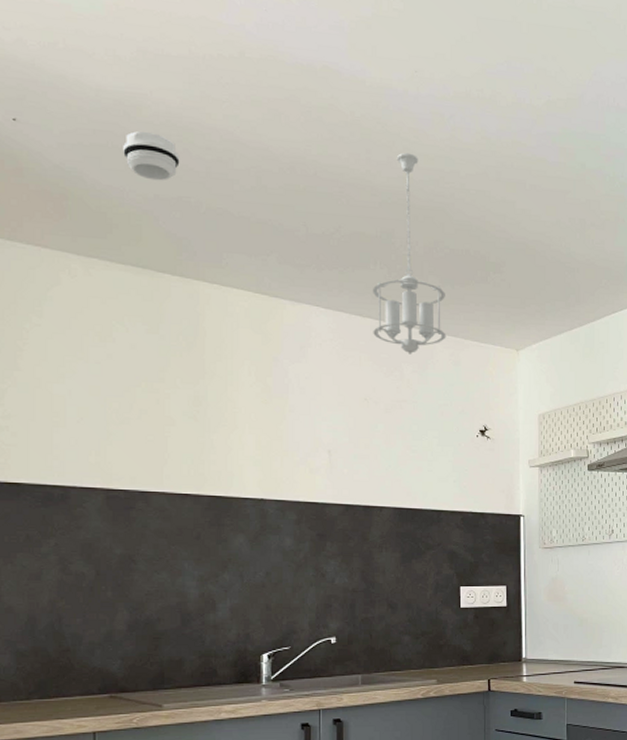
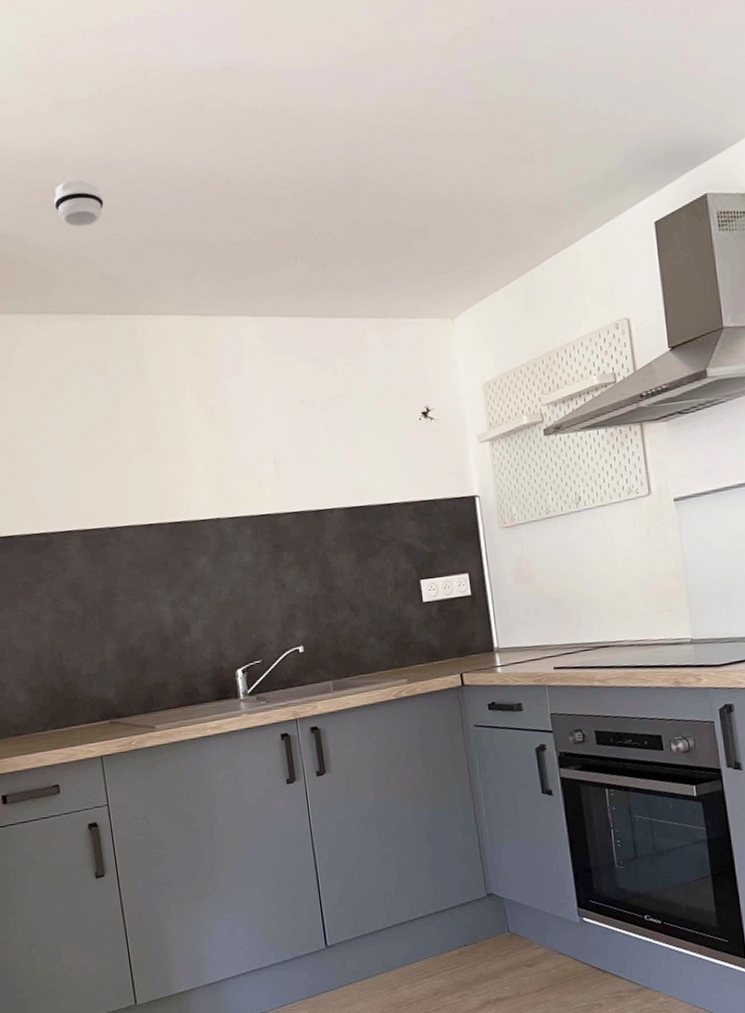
pendant light: present [373,152,446,355] -> none [296,133,376,347]

